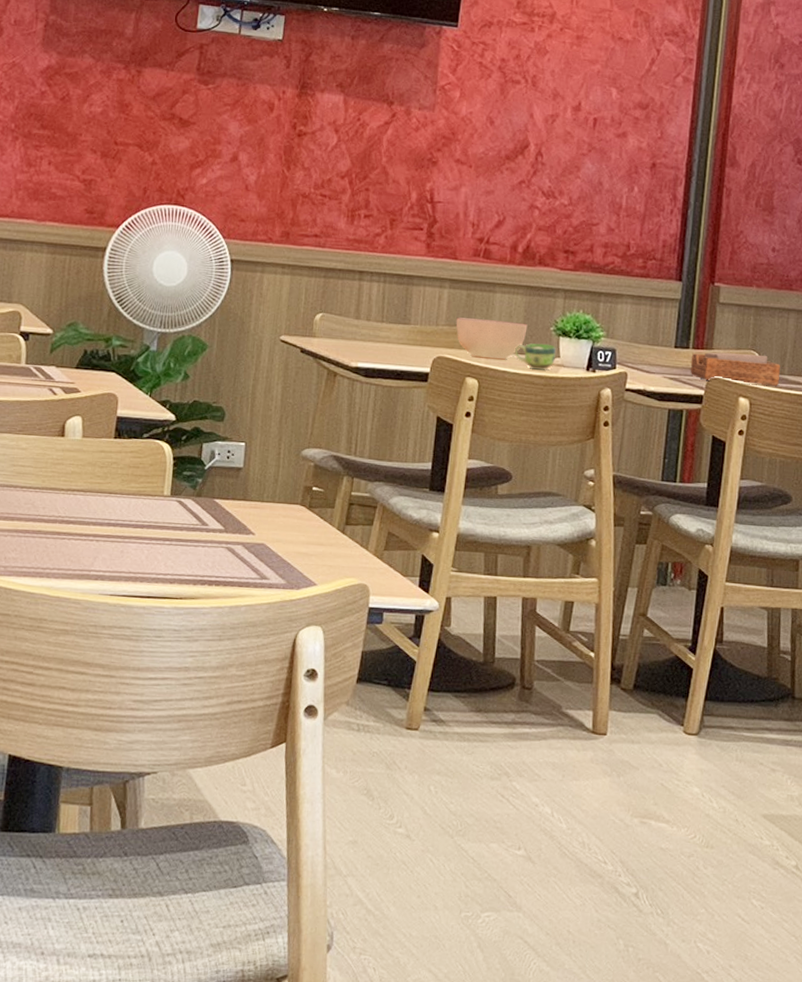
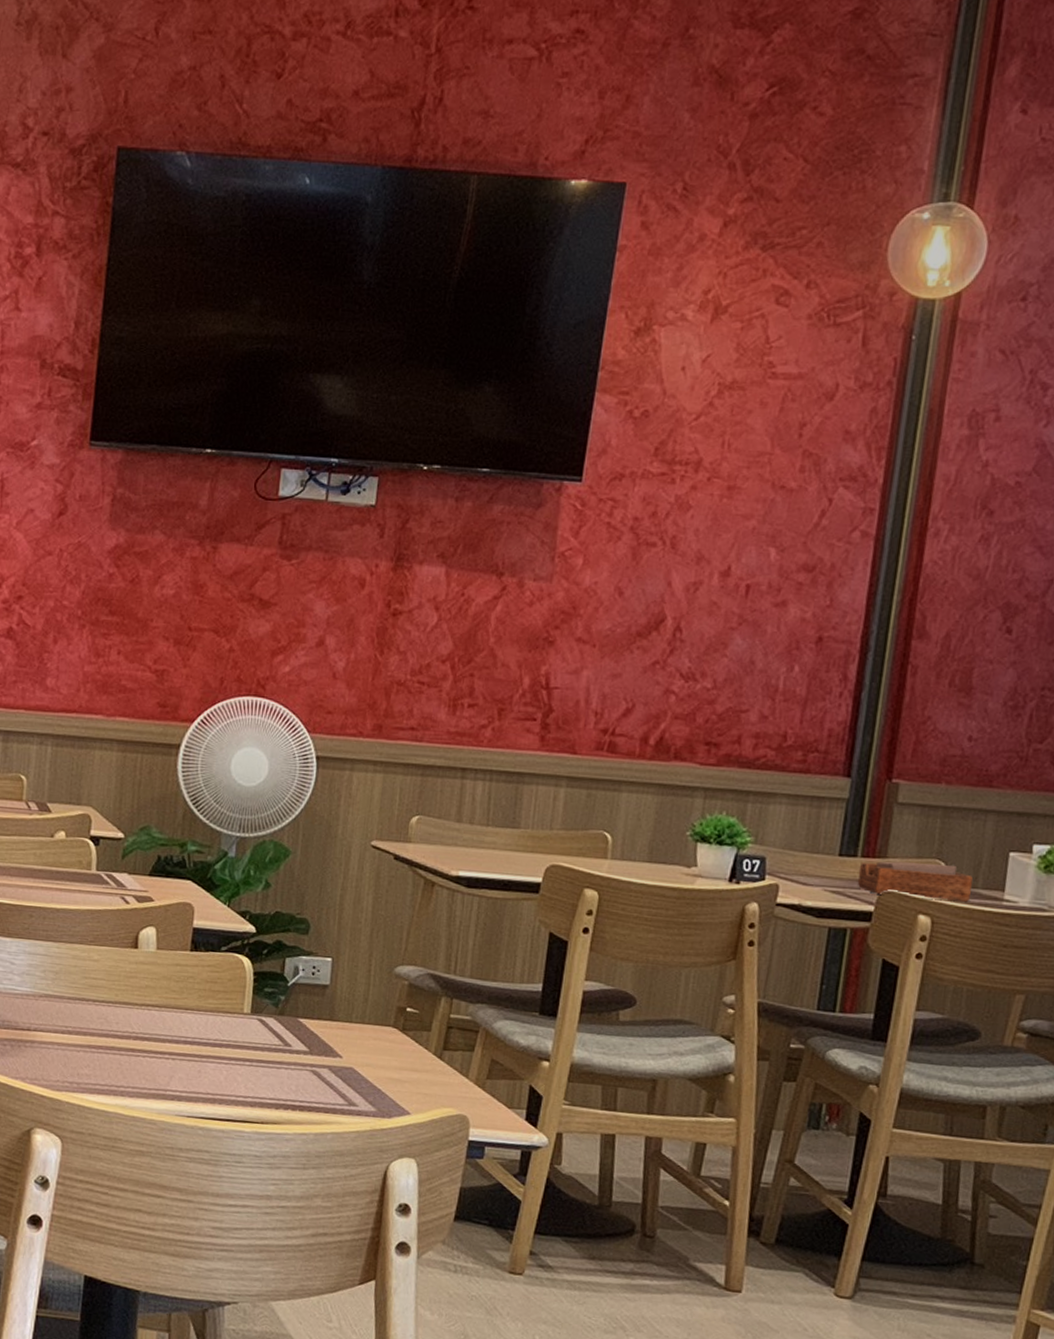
bowl: present [456,317,528,361] -> none [573,820,659,870]
cup: present [514,343,556,370] -> none [641,849,693,881]

